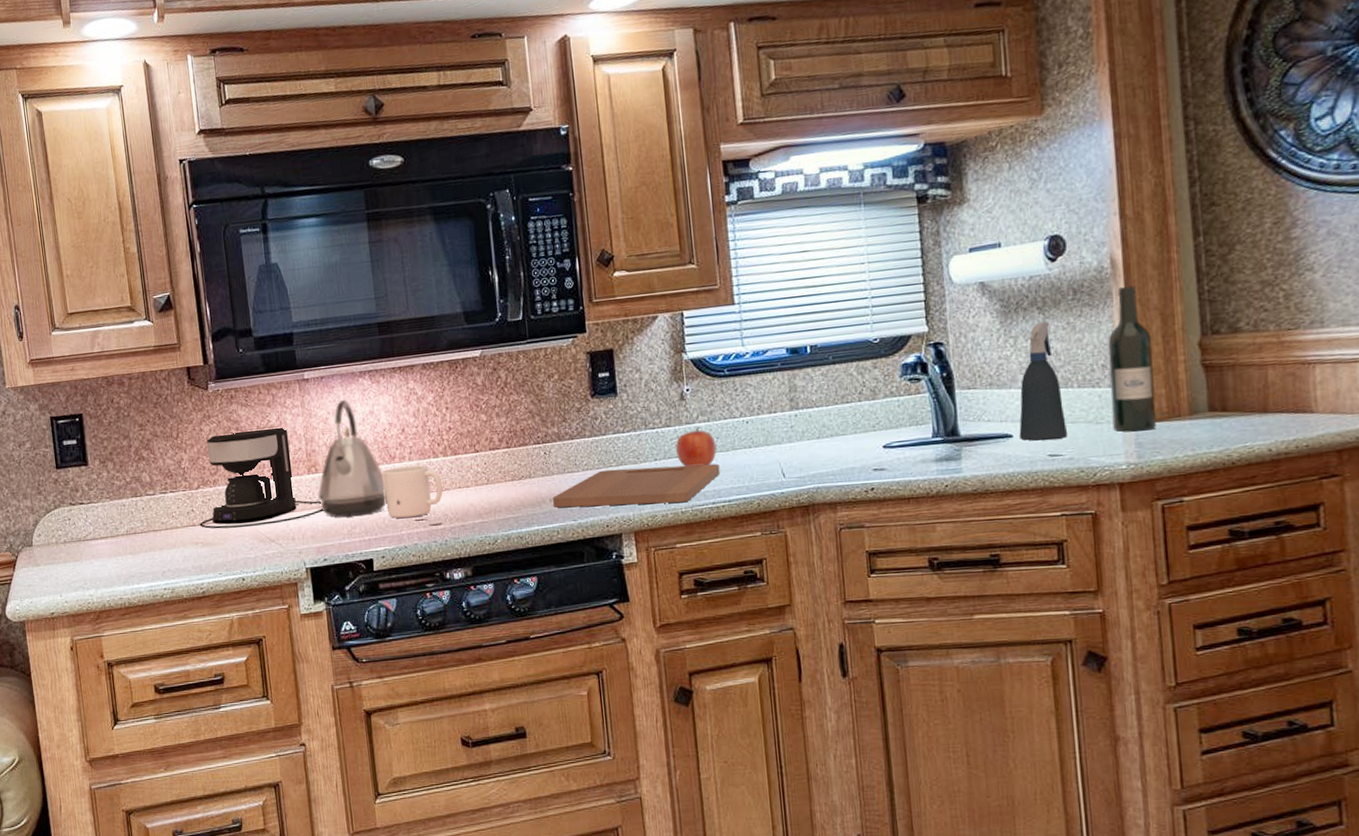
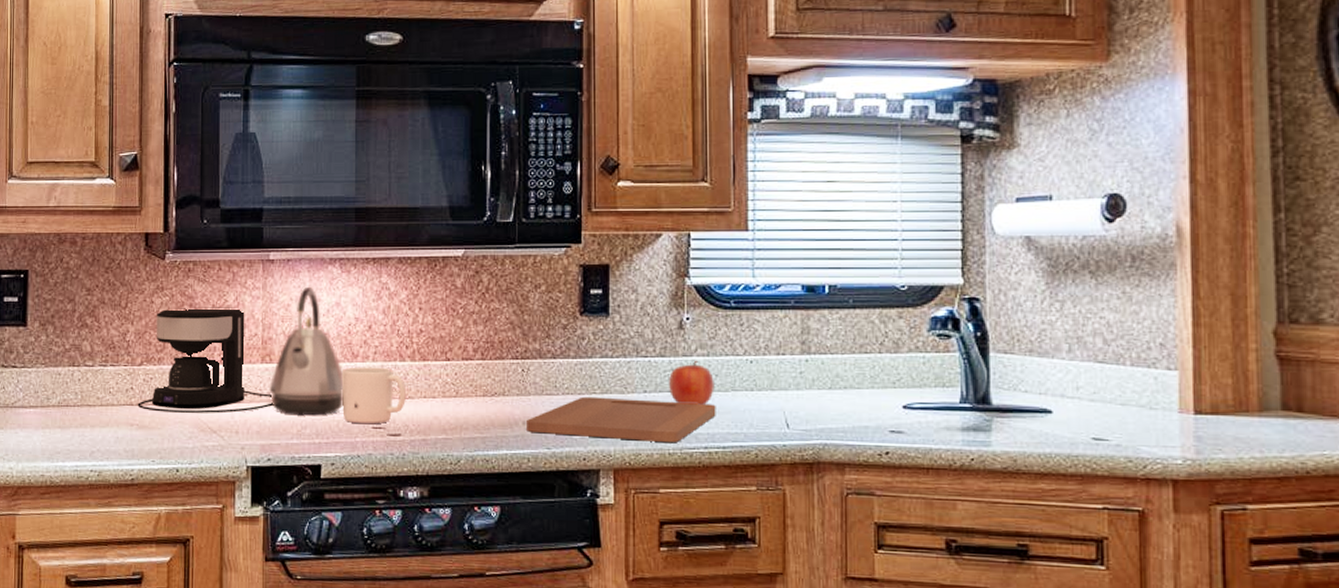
spray bottle: present [1019,321,1067,441] -> none [1060,287,1115,421]
wine bottle: present [1107,286,1157,432] -> none [1167,260,1221,423]

